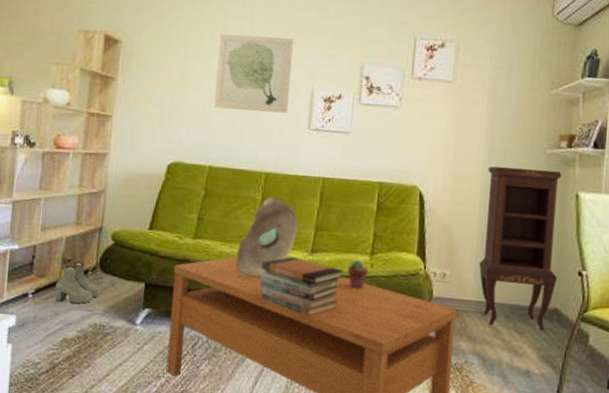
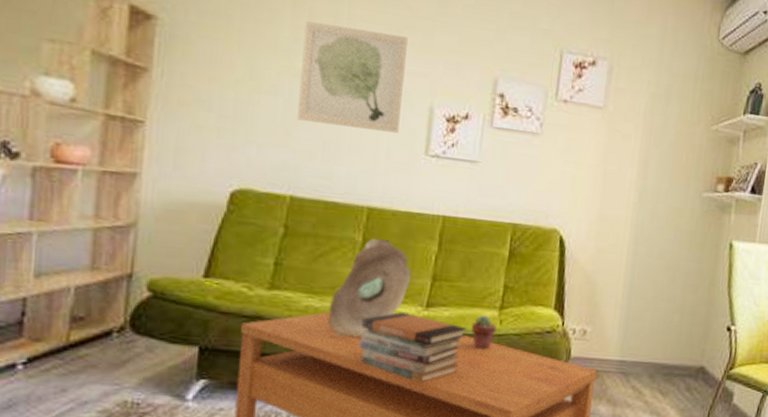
boots: present [55,261,102,304] -> none [59,319,134,376]
cabinet: present [479,166,562,330] -> none [623,209,717,390]

